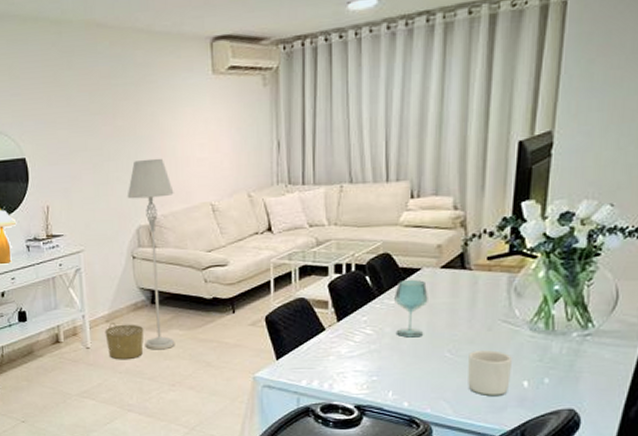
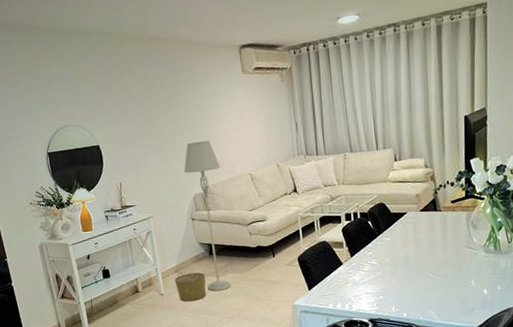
wine glass: present [394,279,428,338] -> none [390,221,414,265]
mug: present [468,350,513,395] -> none [445,269,475,303]

